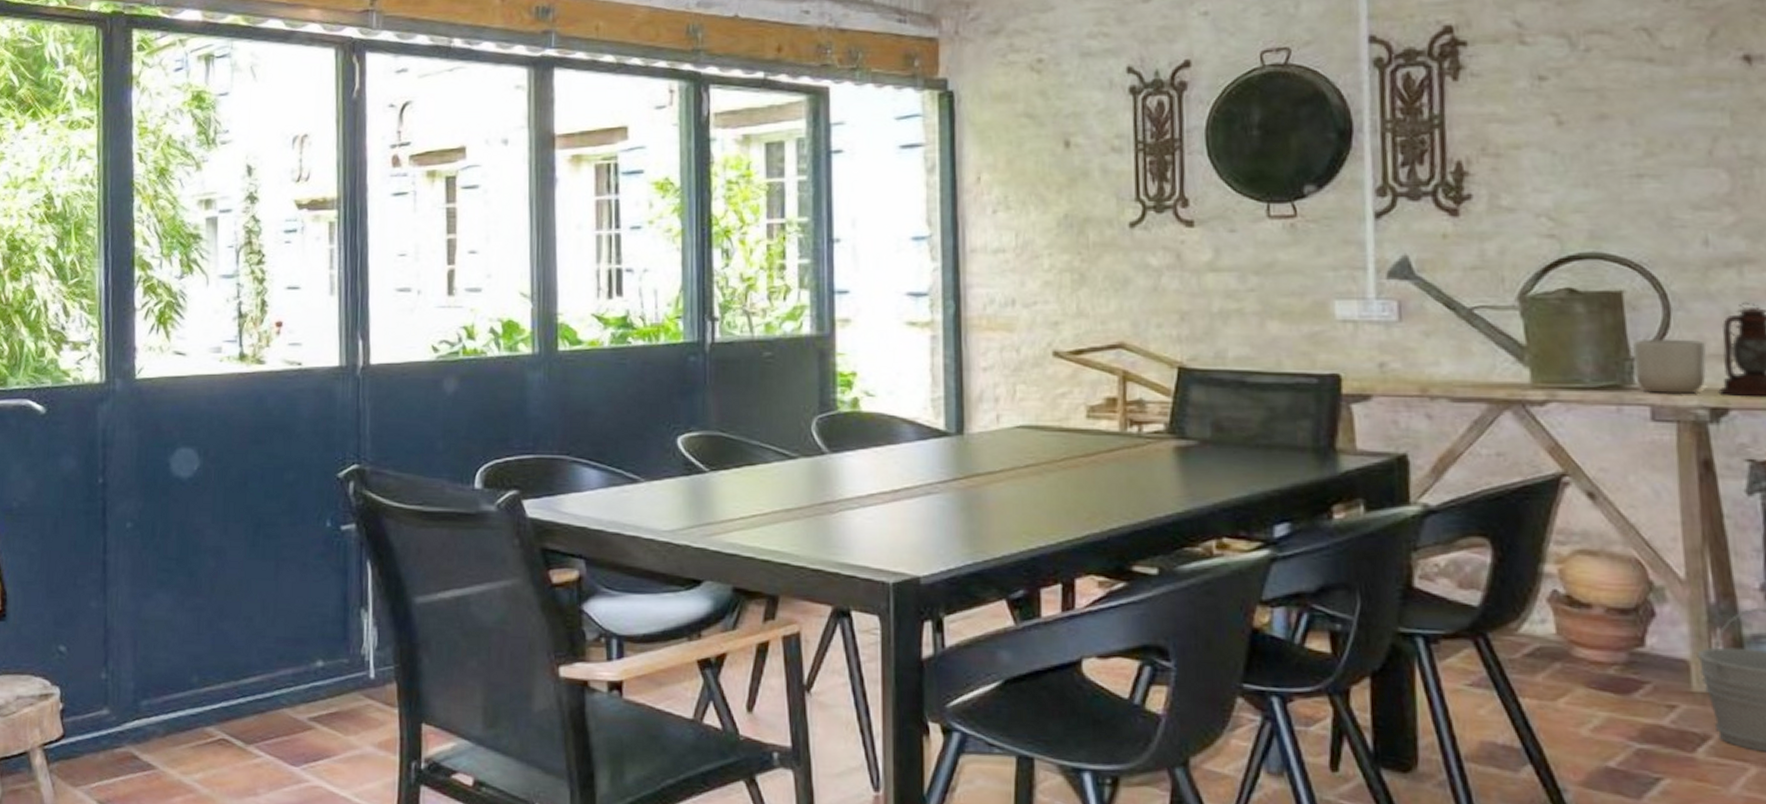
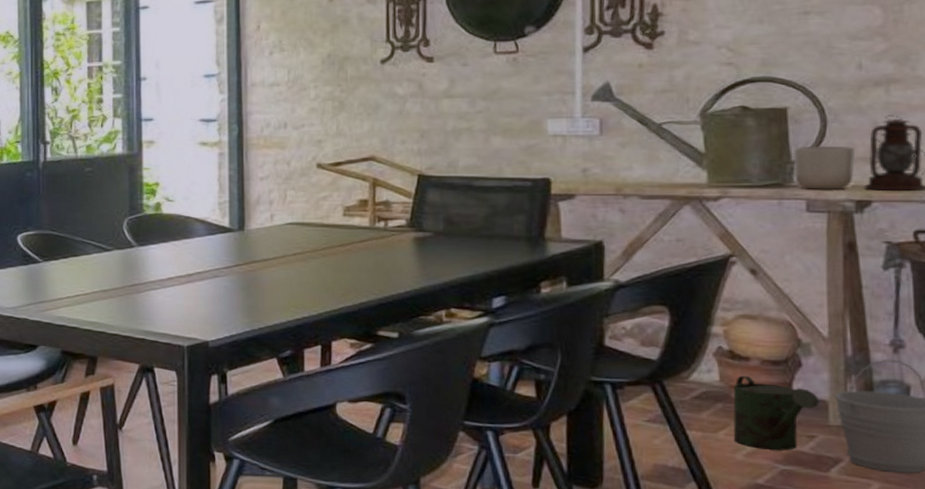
watering can: none [1573,627,1679,724] -> present [733,375,820,450]

